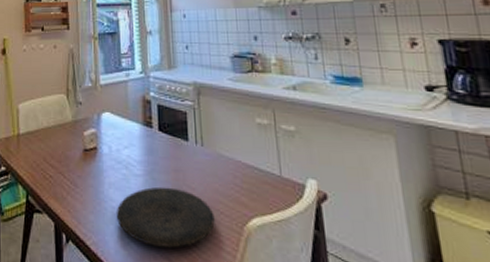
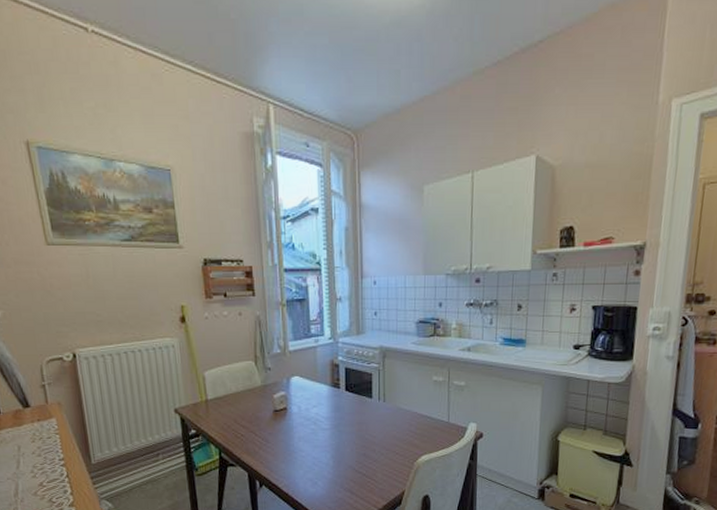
plate: present [116,186,215,248] -> none [305,437,391,483]

